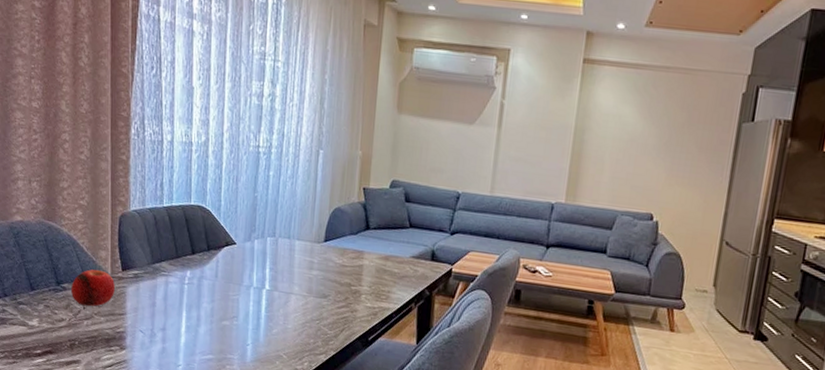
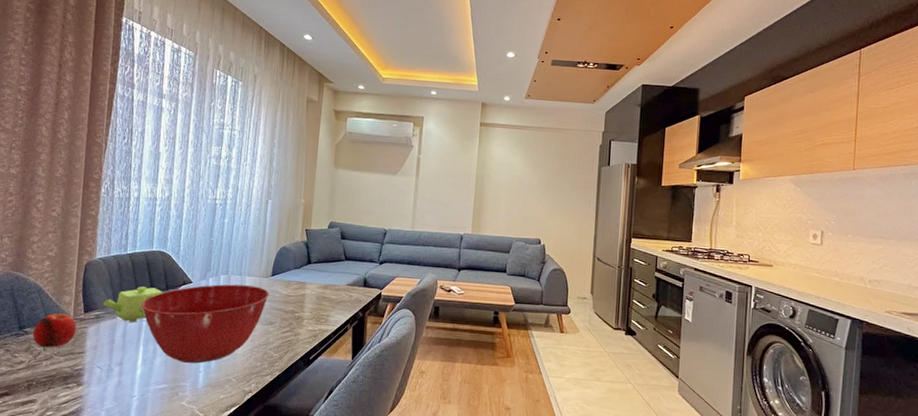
teapot: none [141,245,205,286] -> present [103,286,163,323]
mixing bowl: none [181,247,322,335] -> present [140,284,269,364]

